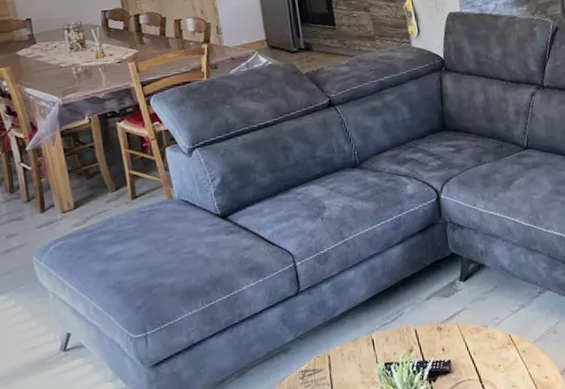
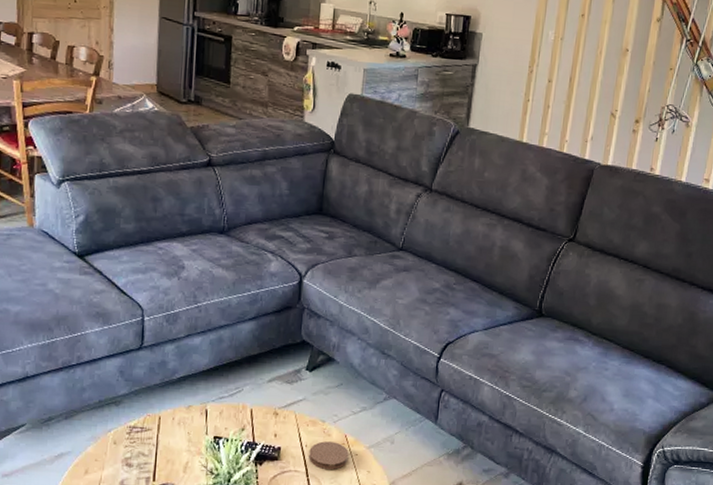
coaster: none [478,343,517,373] -> present [309,441,349,469]

